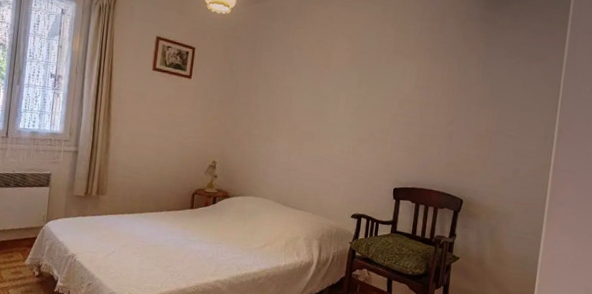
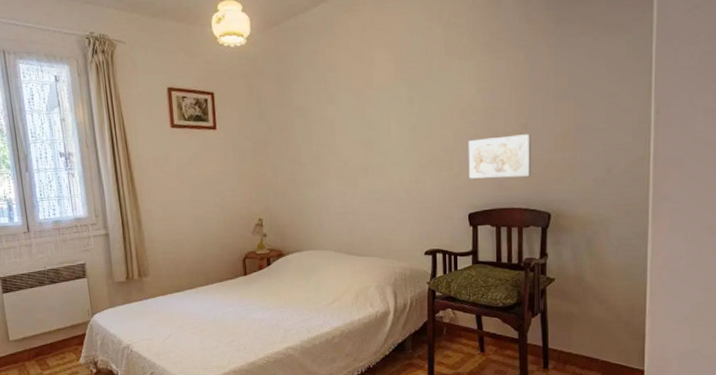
wall art: none [398,126,455,165] -> present [468,134,532,179]

